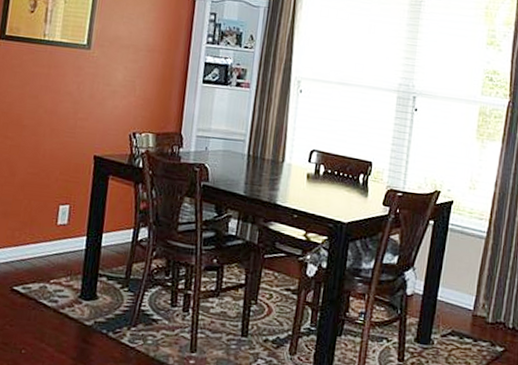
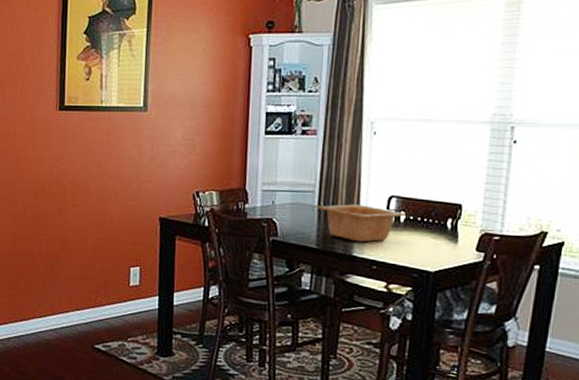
serving bowl: none [246,154,326,192] -> present [317,204,407,243]

